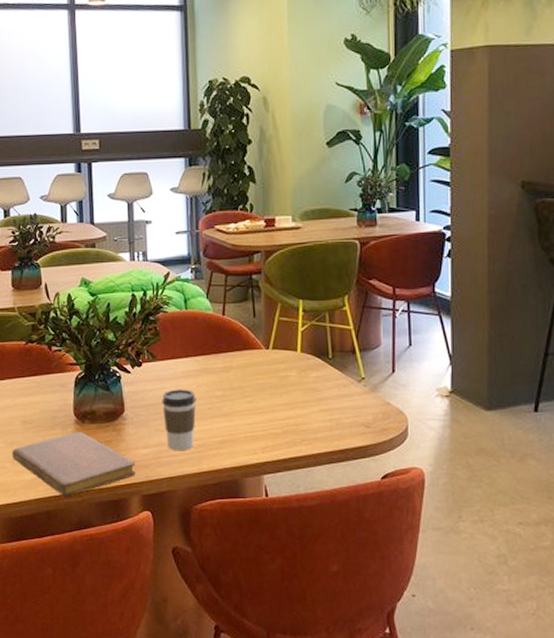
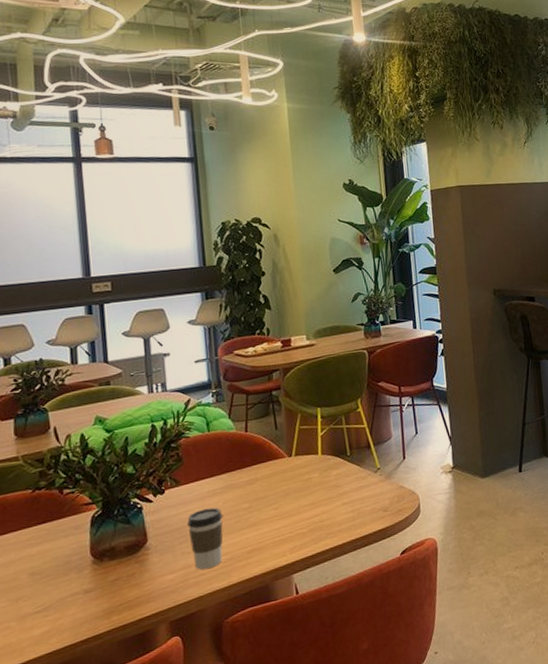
notebook: present [12,432,136,497] -> none [18,571,162,644]

